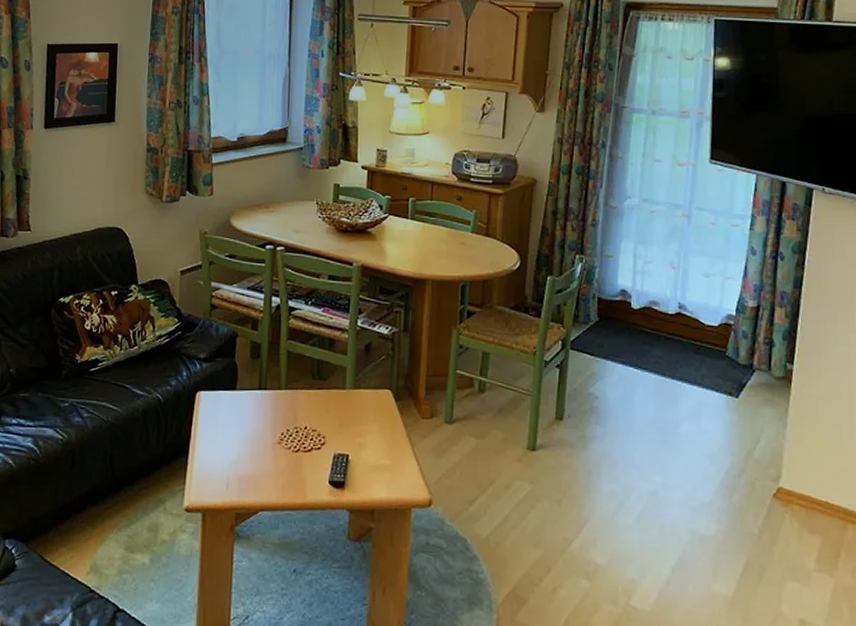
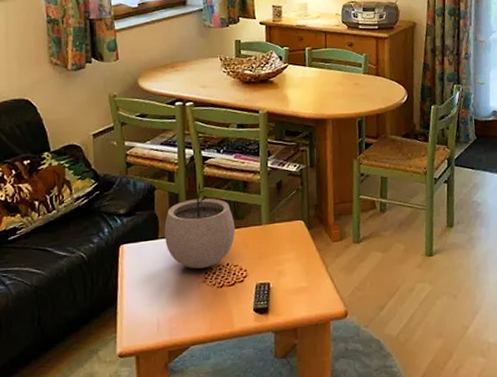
plant pot: none [243,335,317,428] -> present [164,183,236,269]

